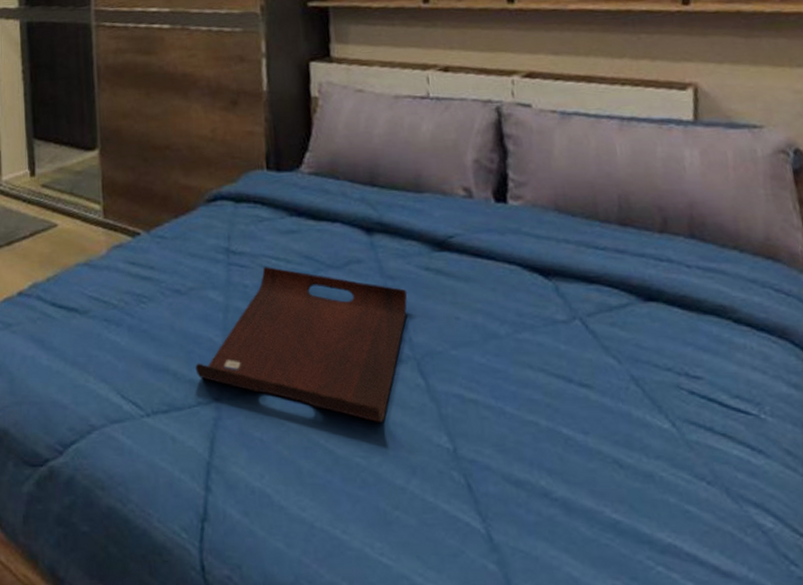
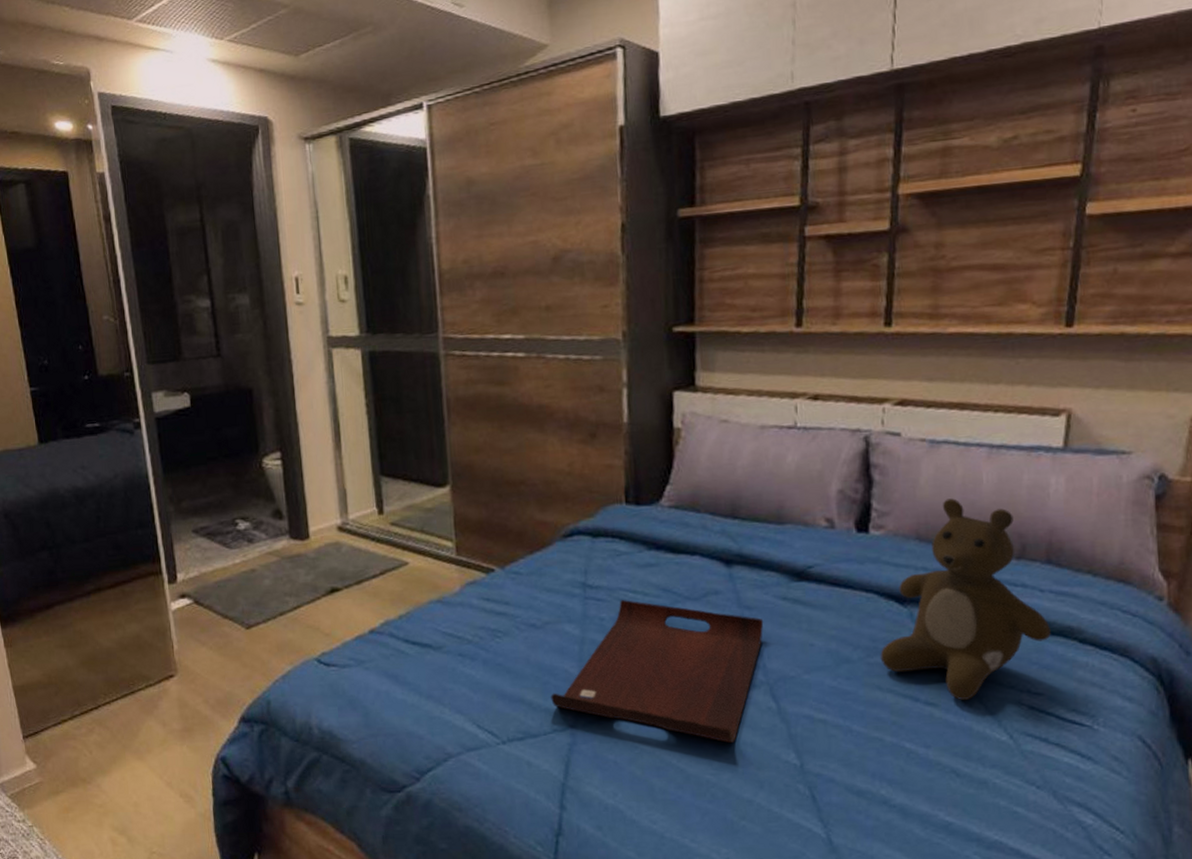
teddy bear: none [528,170,703,382] -> present [880,498,1051,700]

